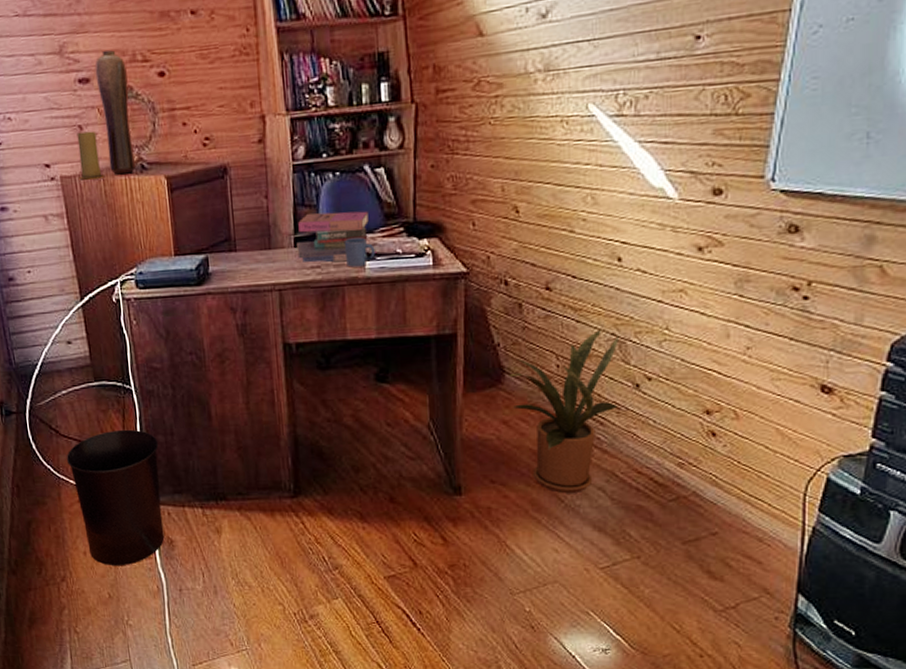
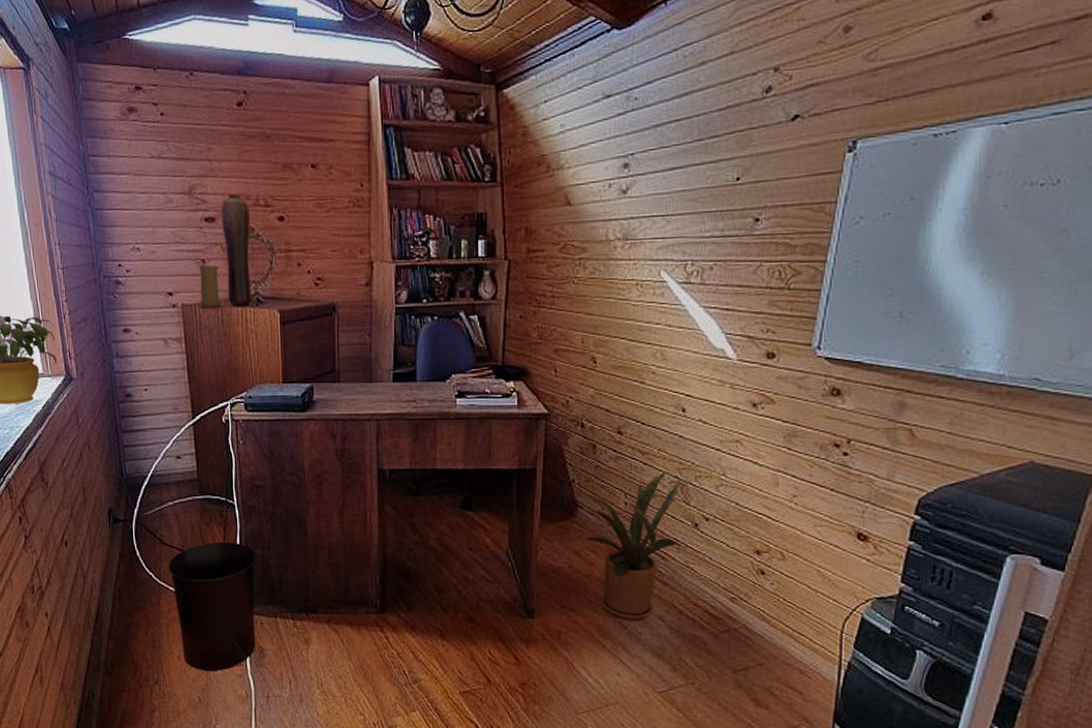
books: present [297,211,369,263] -> none [395,352,461,397]
mug: present [344,237,375,269] -> none [438,377,466,405]

